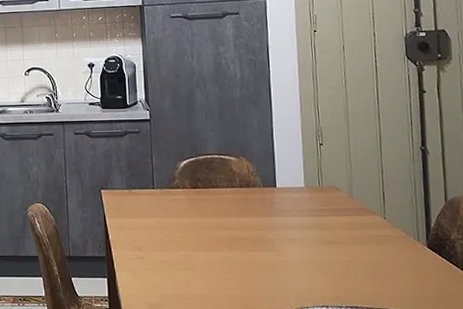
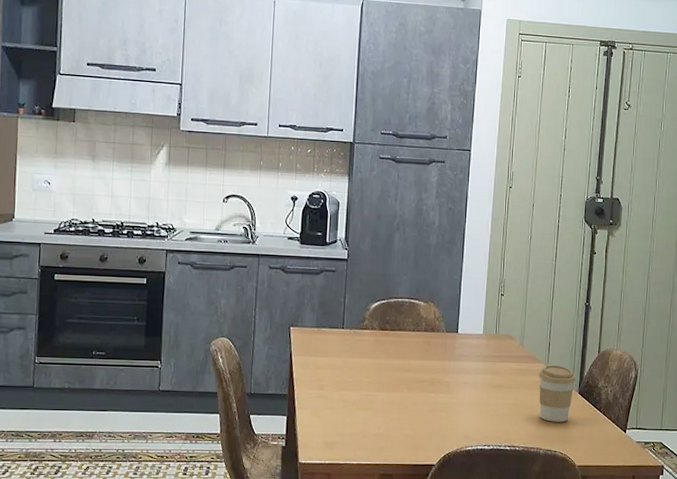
coffee cup: none [375,216,422,280] -> present [539,364,576,422]

